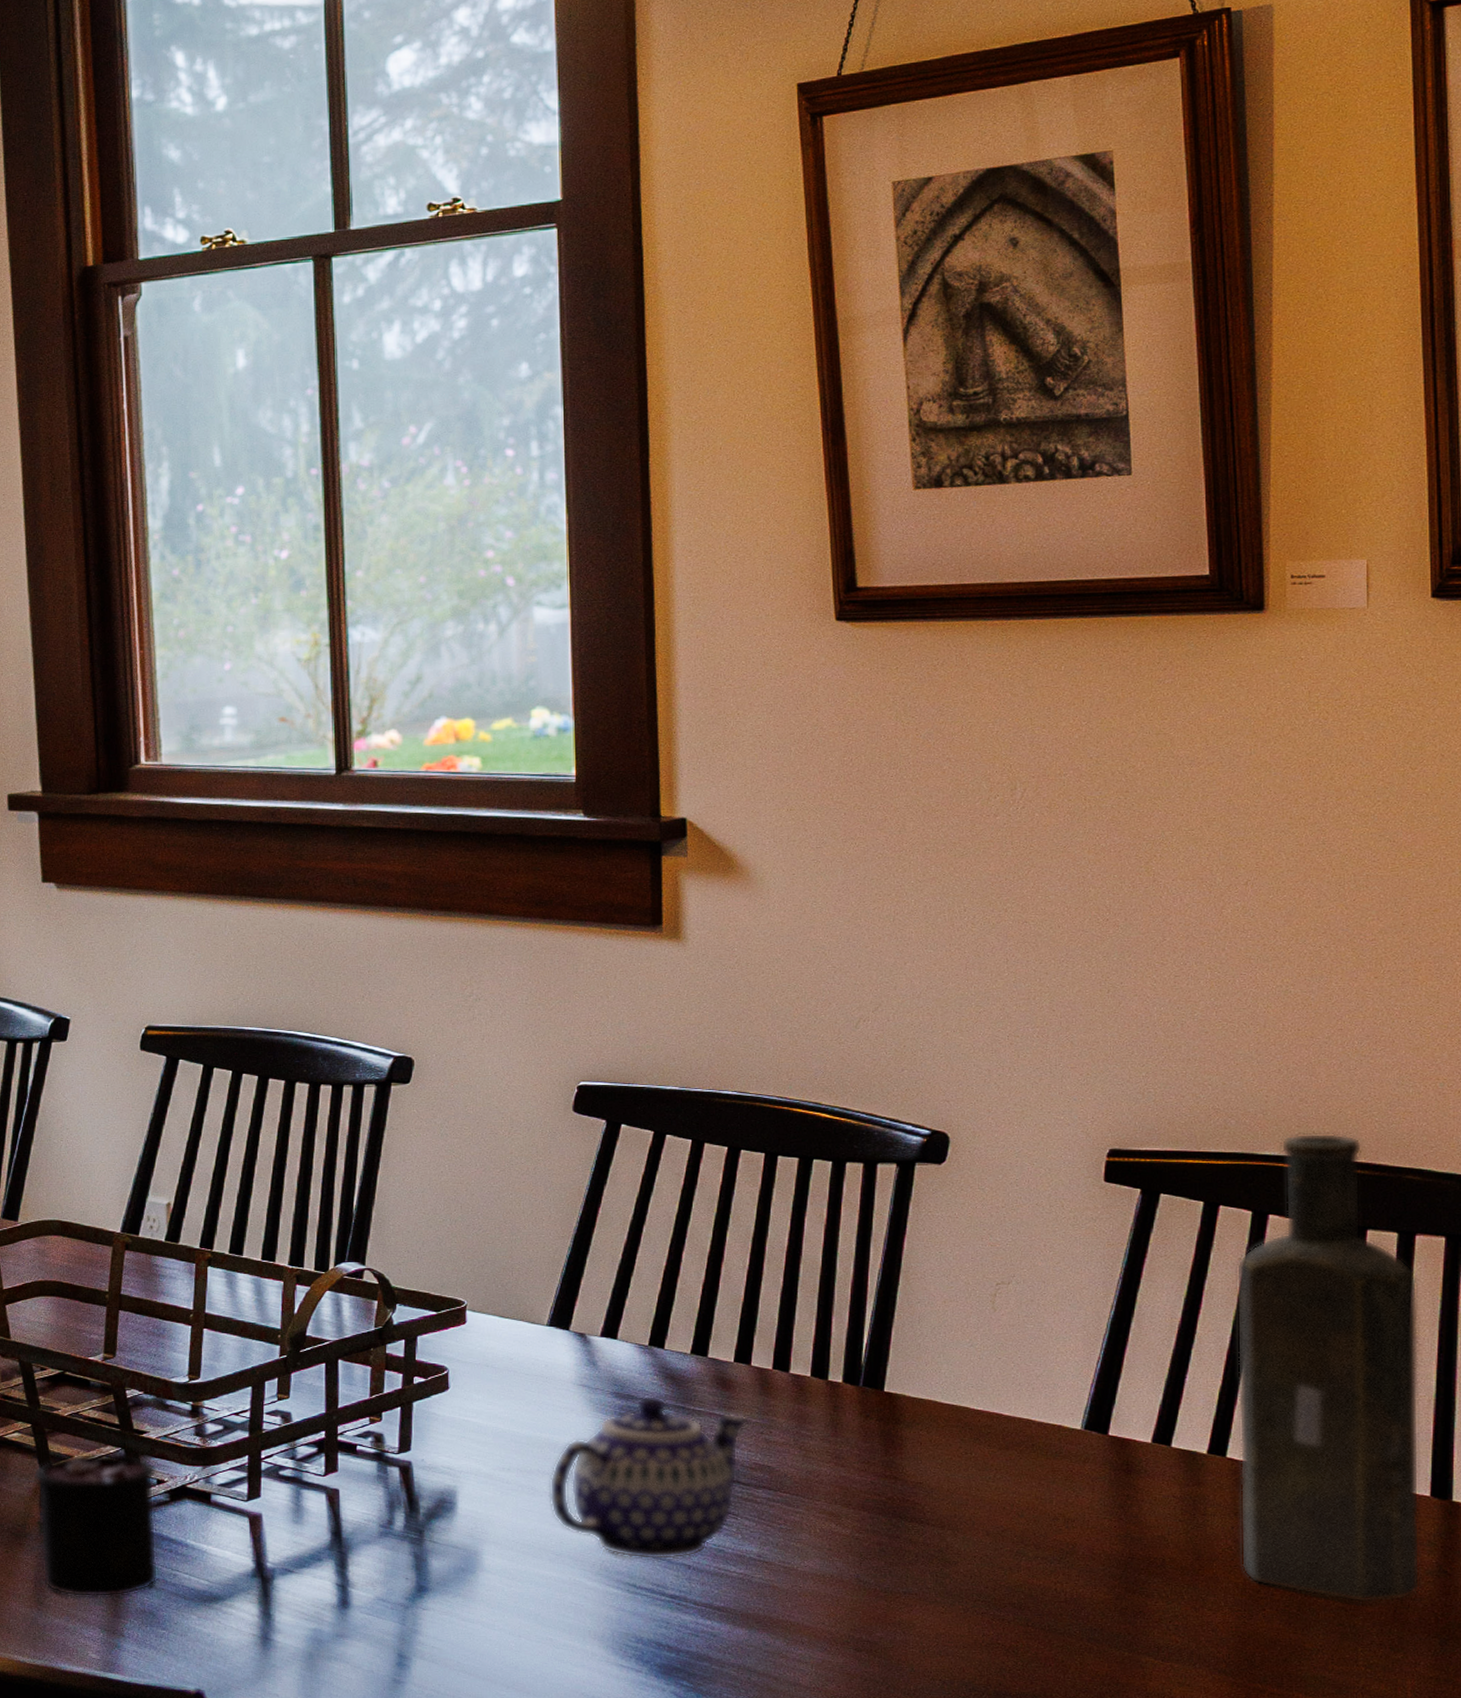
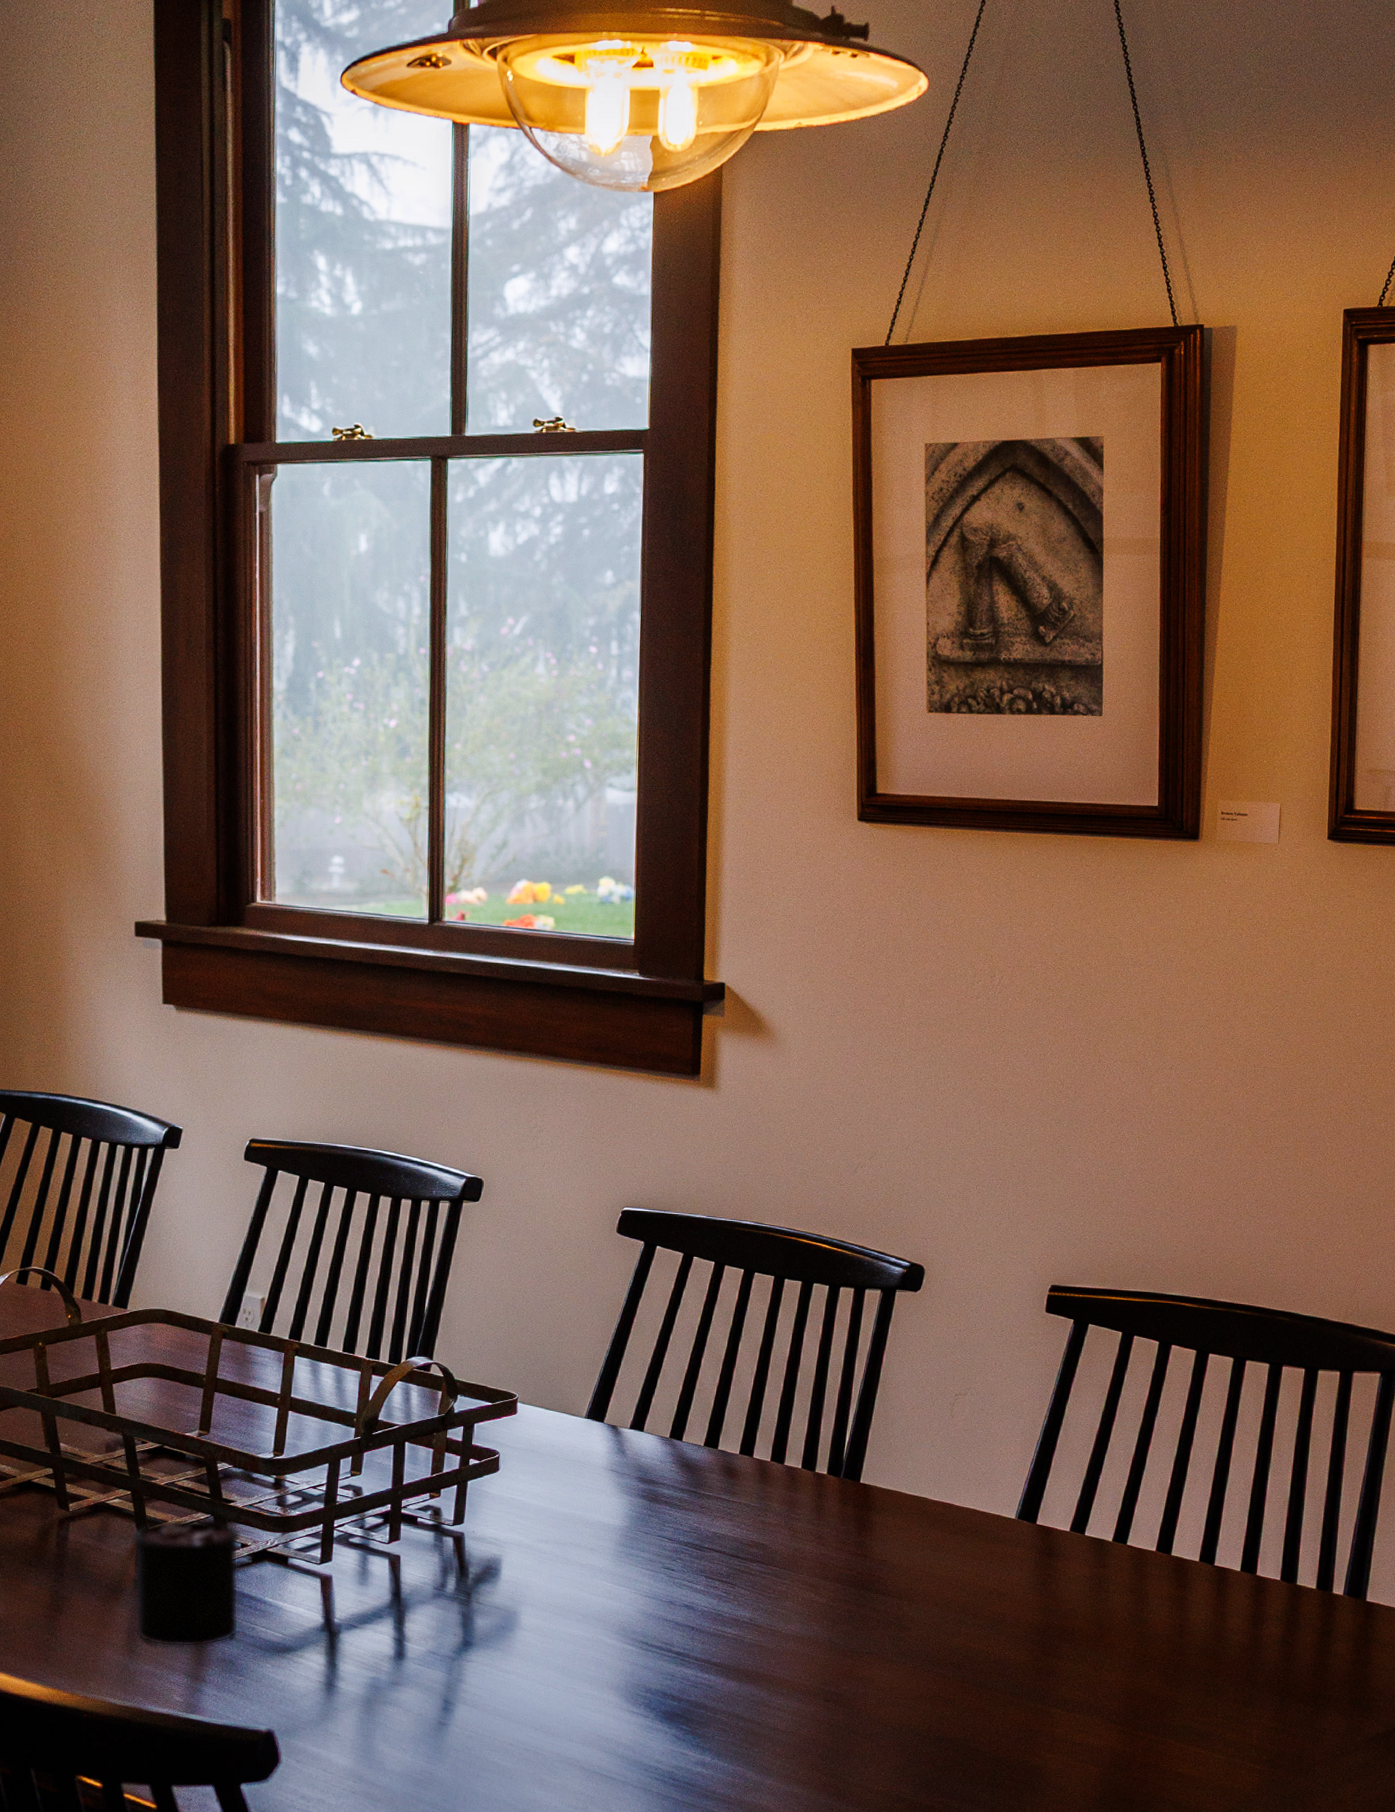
teapot: present [549,1395,749,1560] -> none [580,1481,749,1622]
bottle: present [1236,1133,1420,1603] -> none [1133,1279,1282,1667]

